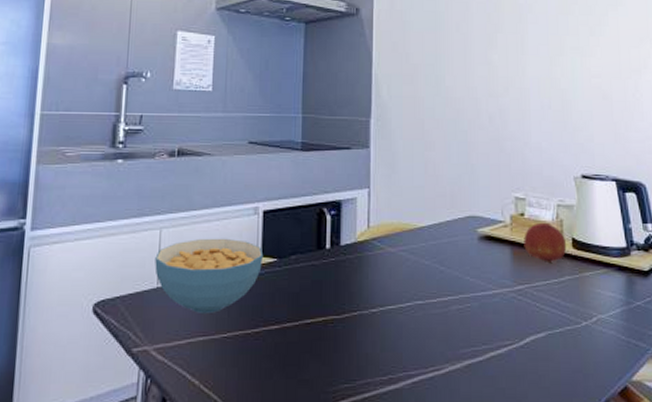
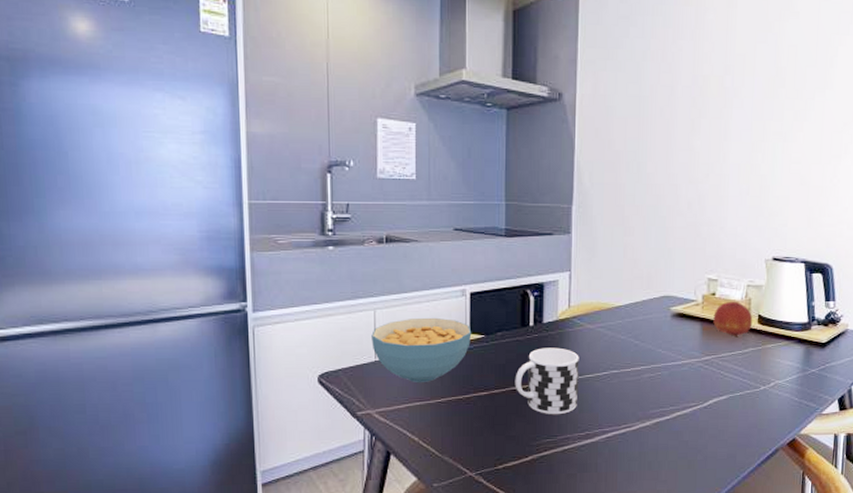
cup: none [309,274,380,355] -> present [515,347,579,415]

